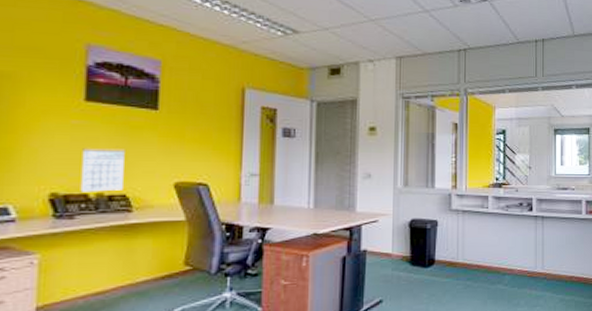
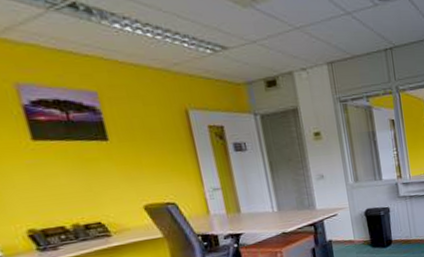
calendar: present [80,147,127,192] -> none [45,181,96,225]

